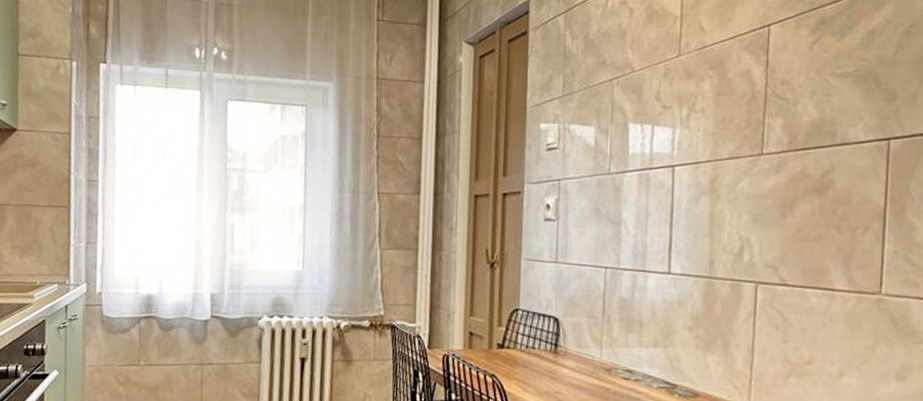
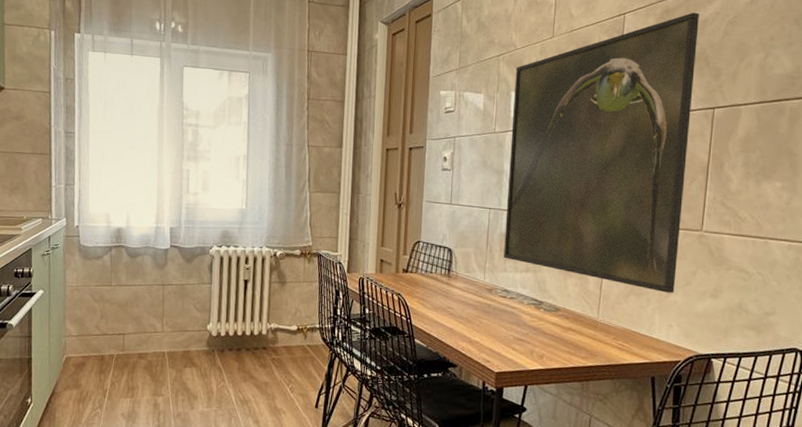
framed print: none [625,21,865,374] -> present [504,12,699,294]

